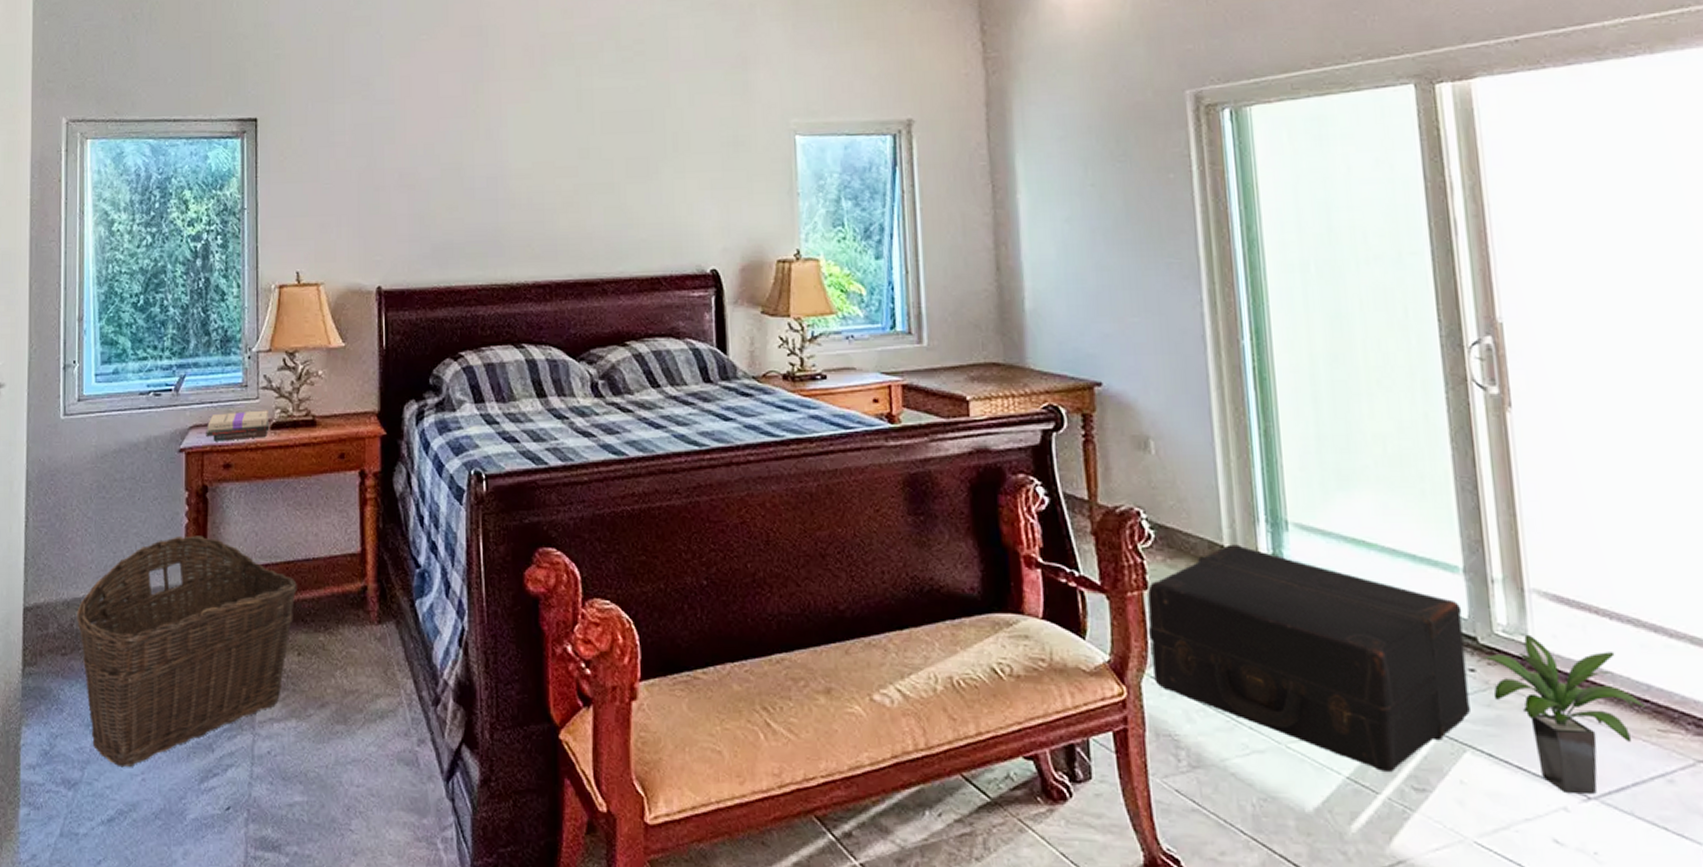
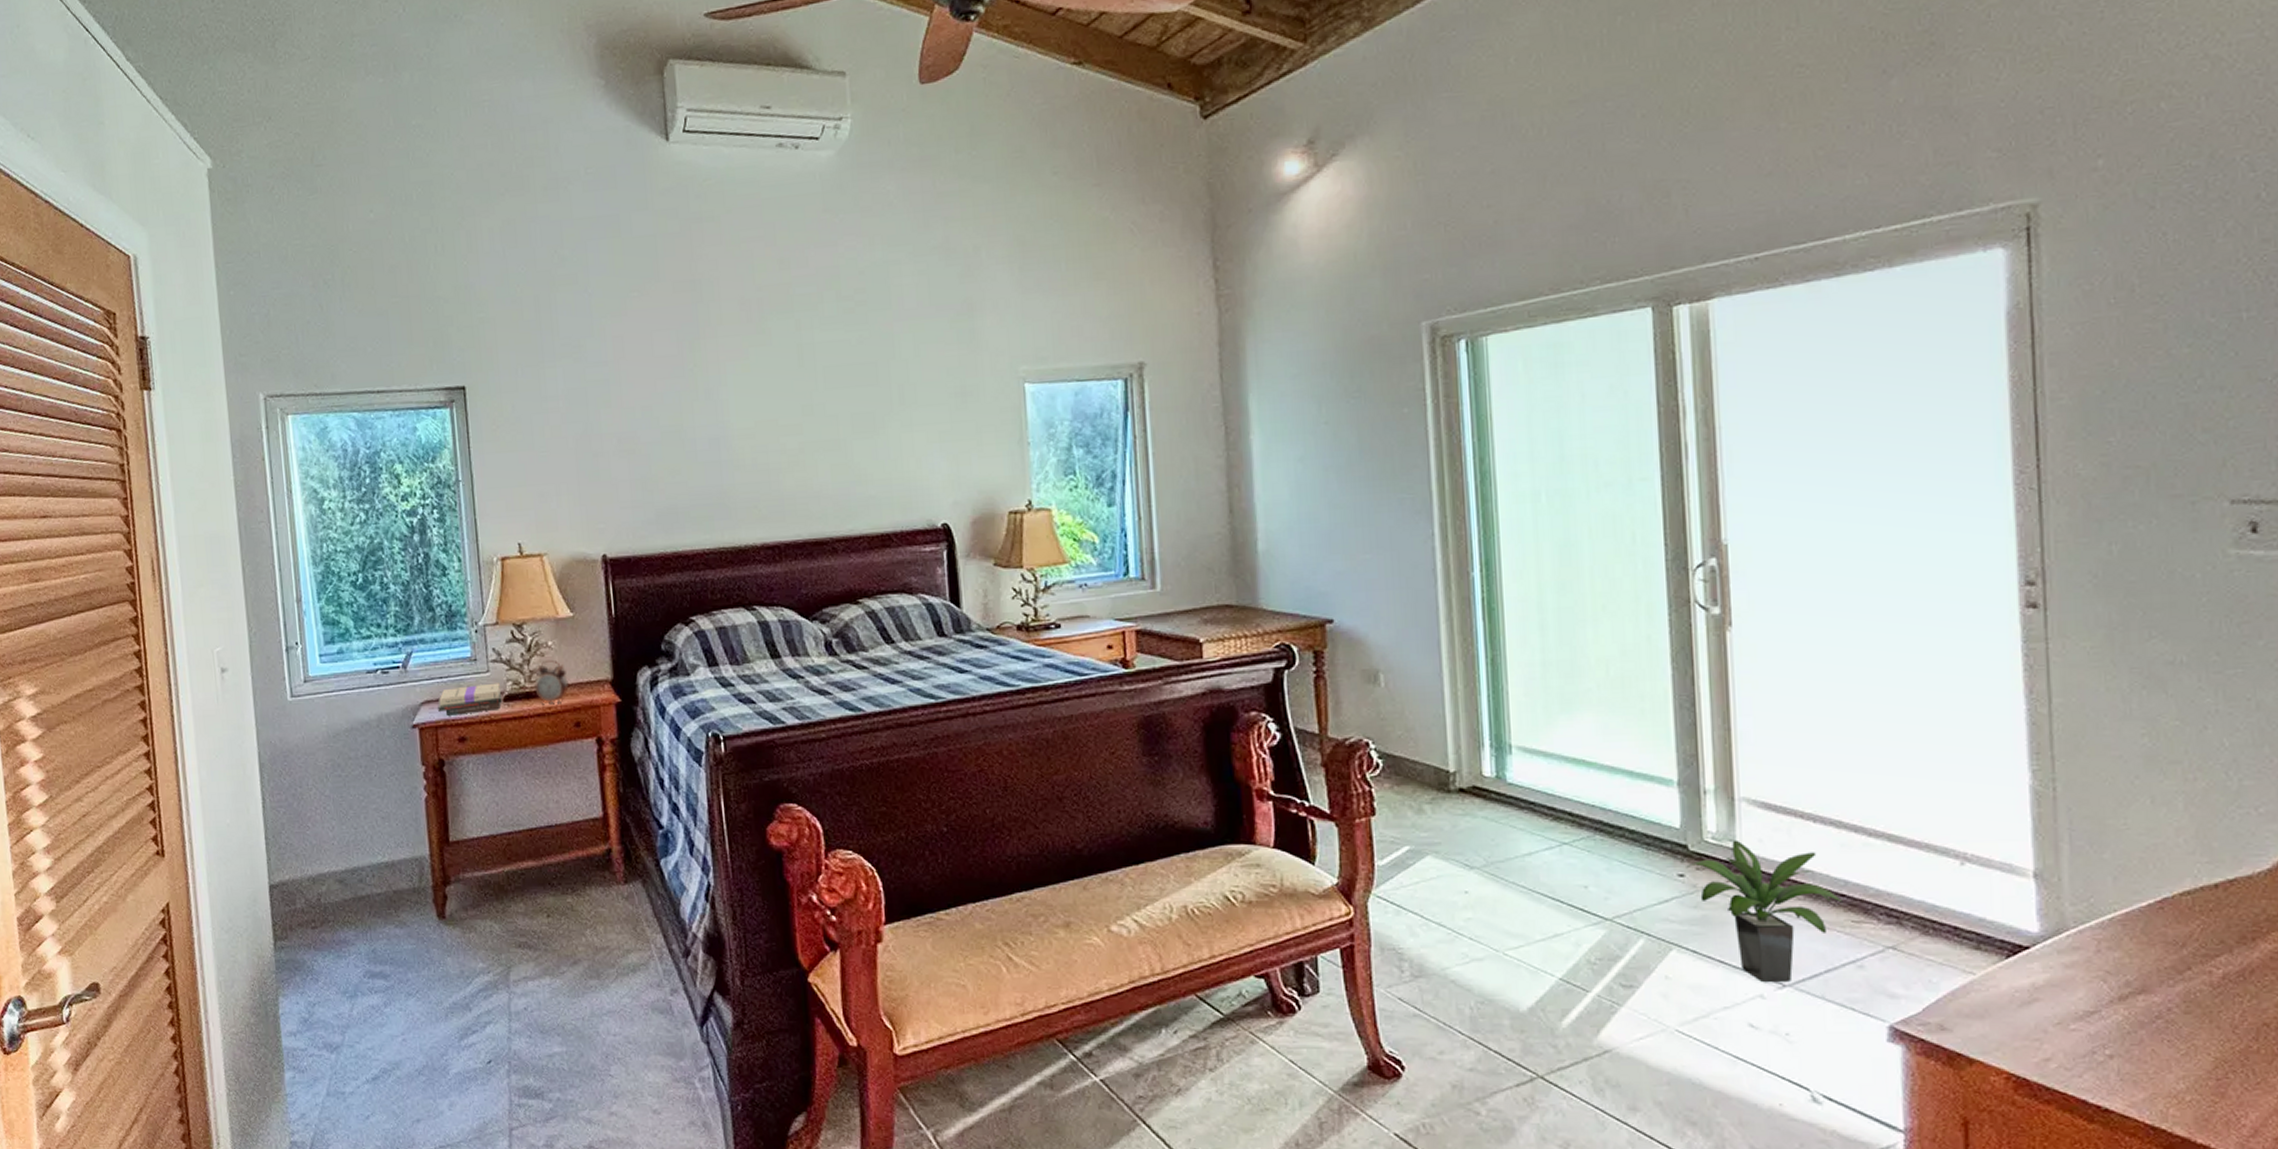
wicker basket: present [77,535,297,768] -> none [323,808,542,1030]
alarm clock: none [302,389,336,435] -> present [534,659,569,704]
suitcase: present [1148,544,1470,772] -> none [1375,769,1678,971]

